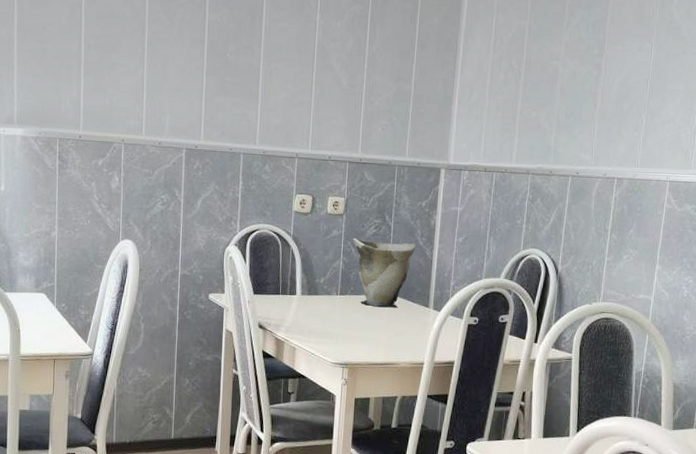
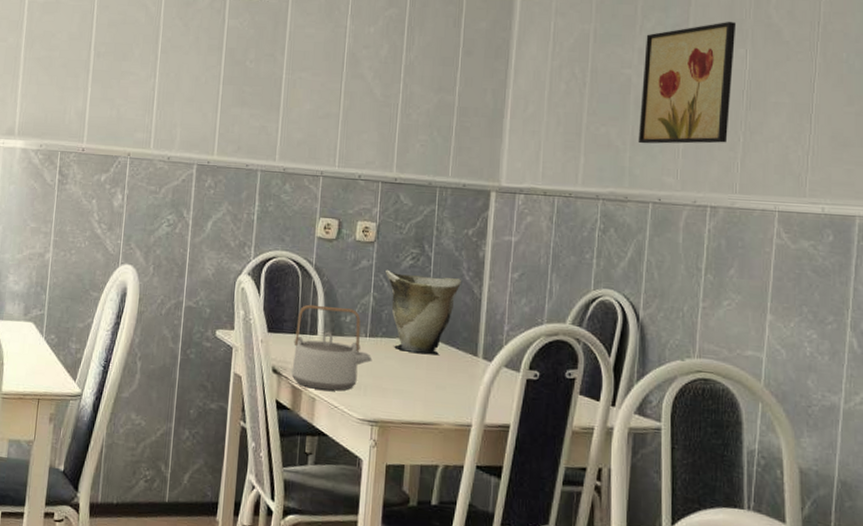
teapot: none [275,269,343,341] -> present [291,304,372,391]
wall art: none [562,19,645,126] -> present [638,22,737,144]

